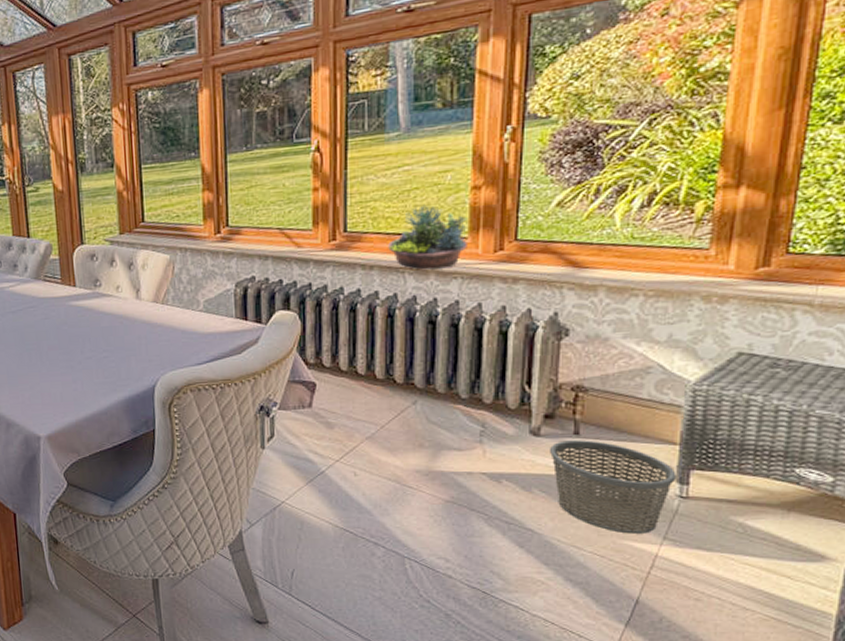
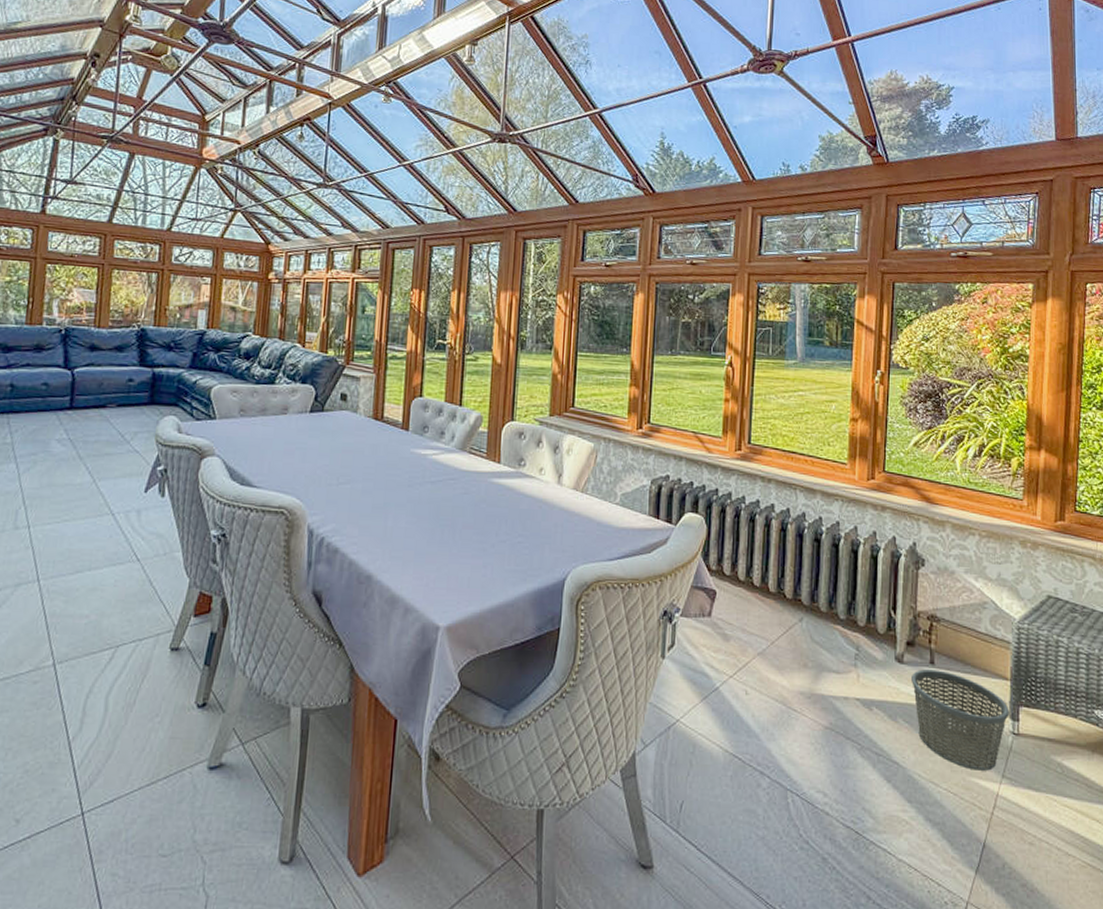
succulent planter: present [388,205,467,270] -> none [784,428,847,490]

